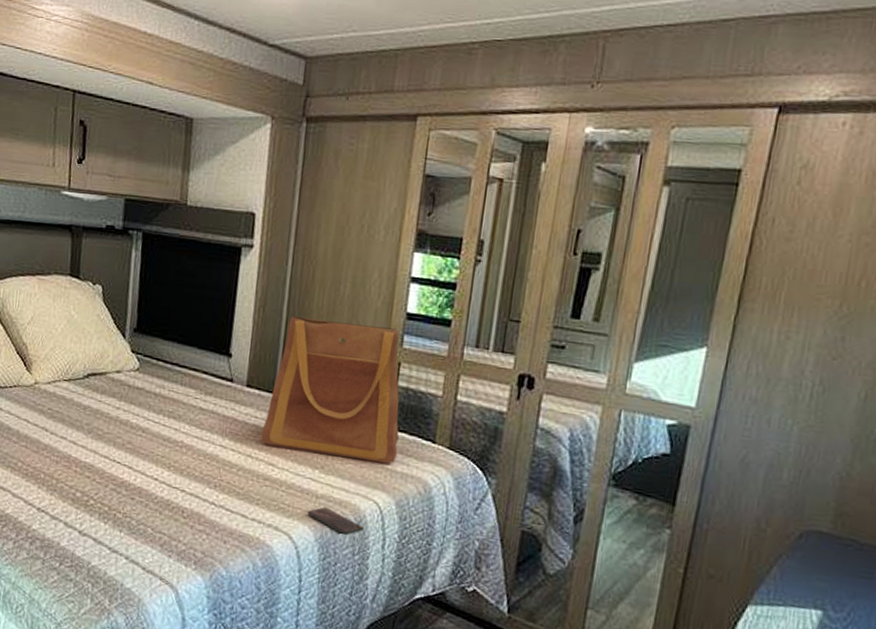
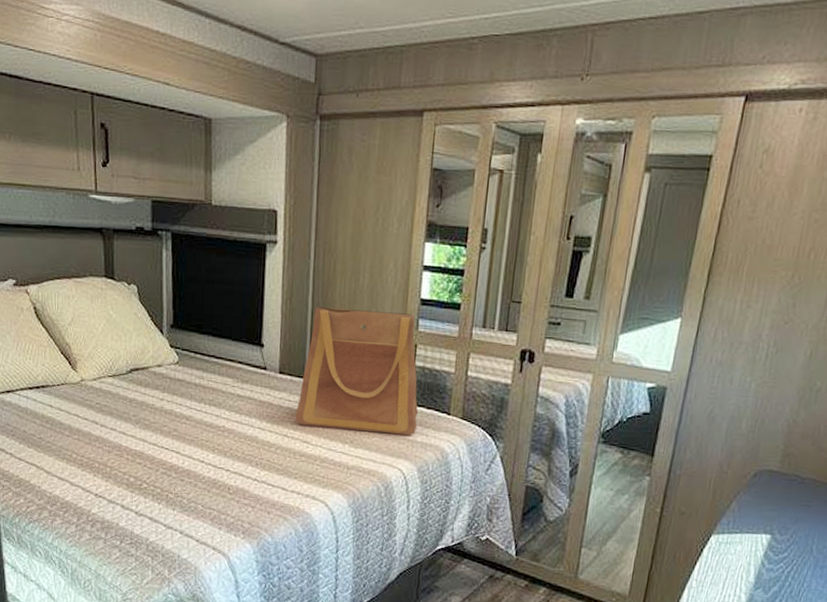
smartphone: present [307,507,364,536] -> none [340,476,390,500]

